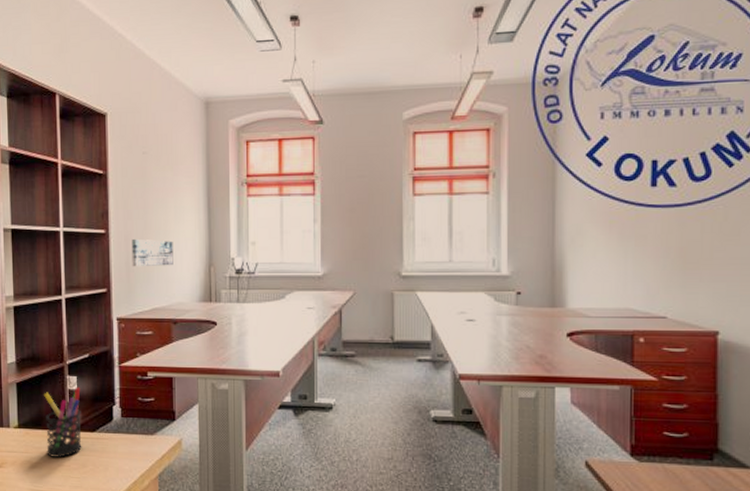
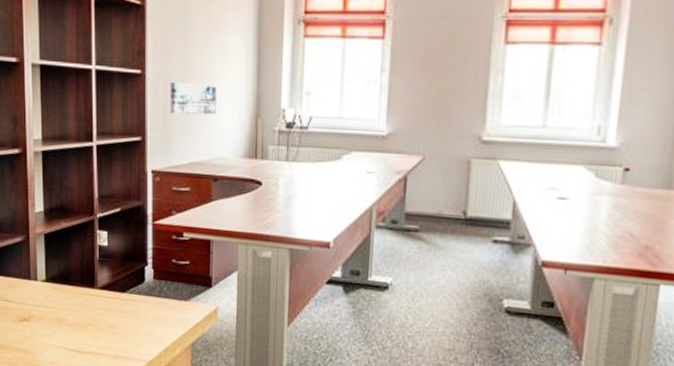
pen holder: present [44,387,82,458] -> none [73,243,112,317]

